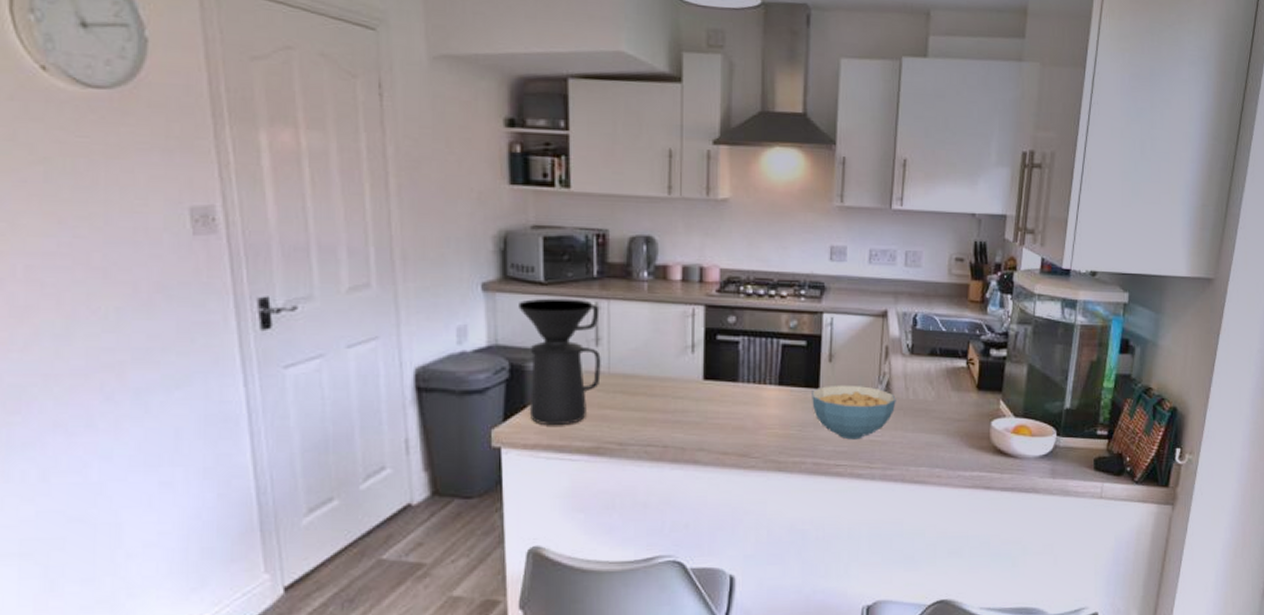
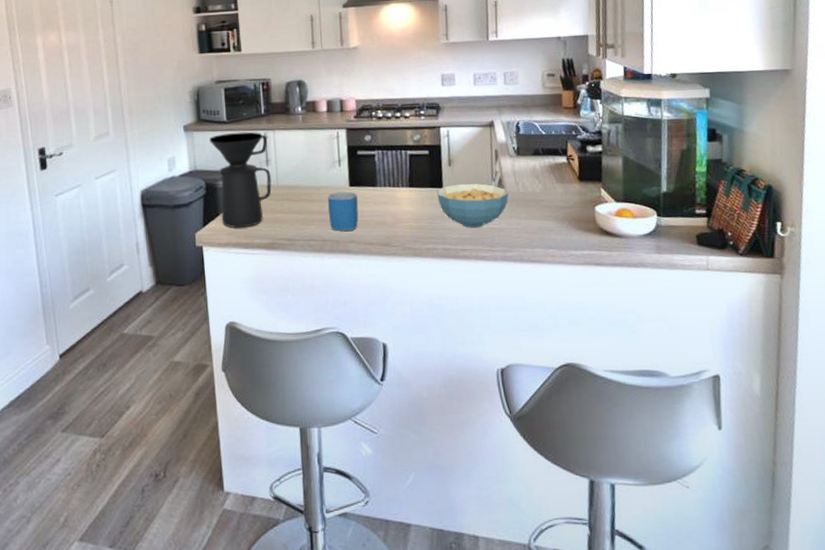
mug: none [674,386,712,436] -> present [328,191,359,231]

